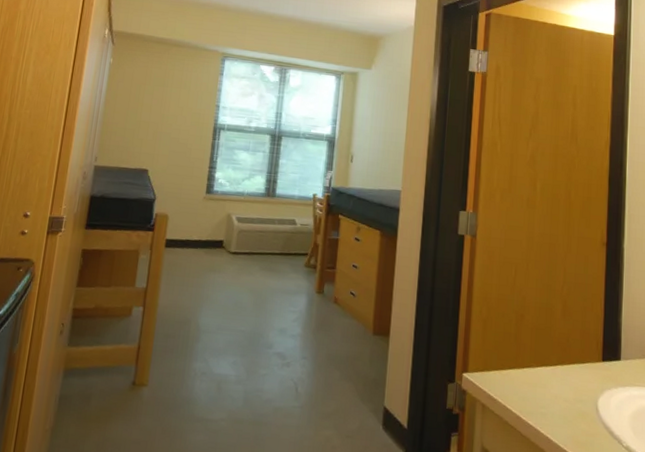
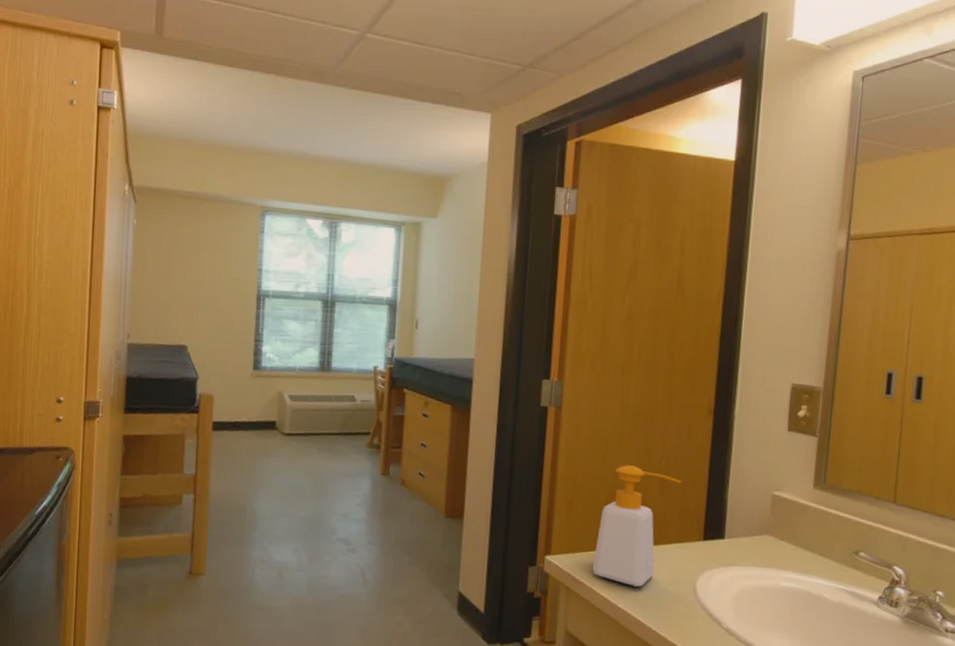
soap bottle: none [505,290,582,405] -> present [592,465,683,587]

